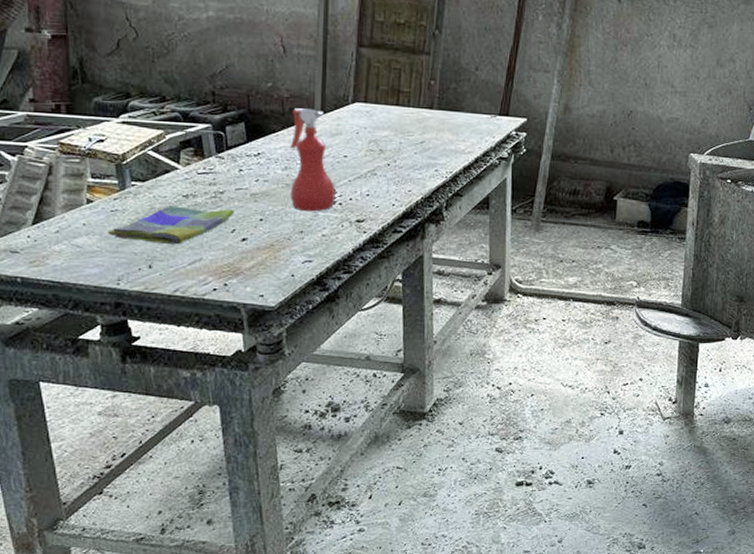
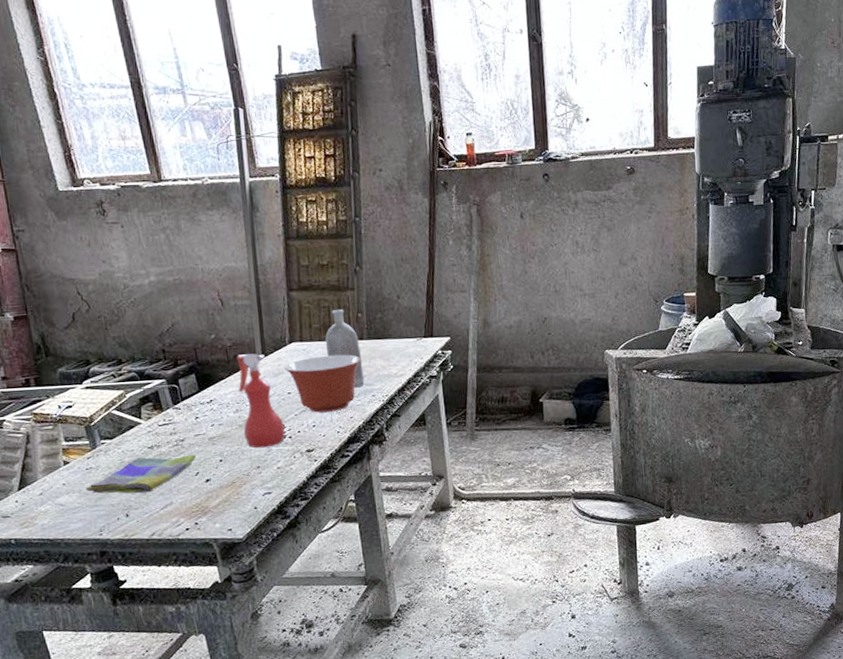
mixing bowl: none [343,120,428,182] -> present [284,354,361,413]
bottle: none [391,73,429,160] -> present [325,309,365,388]

